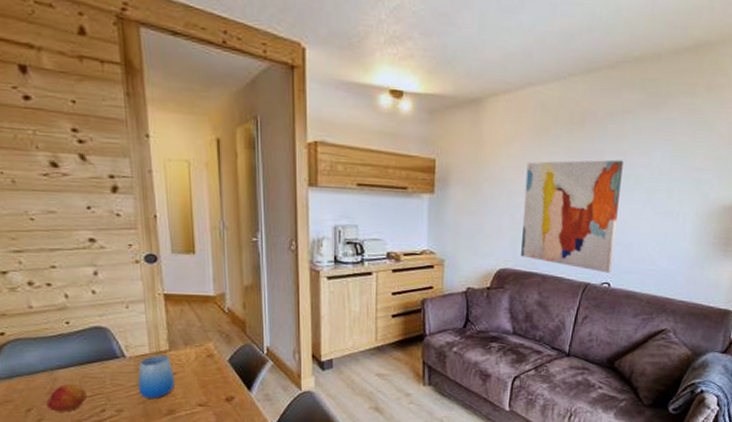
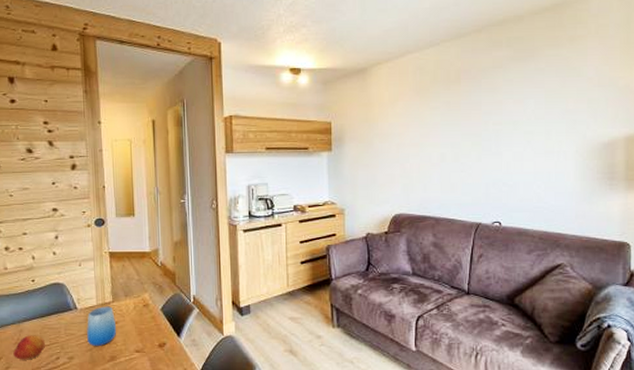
wall art: present [521,159,624,274] -> none [412,109,501,213]

